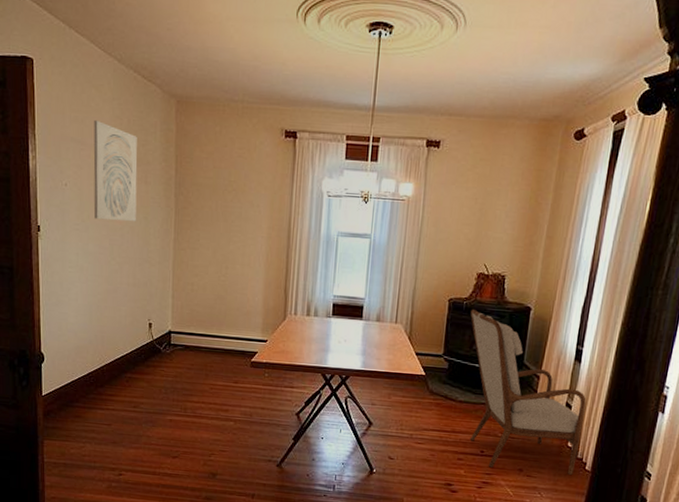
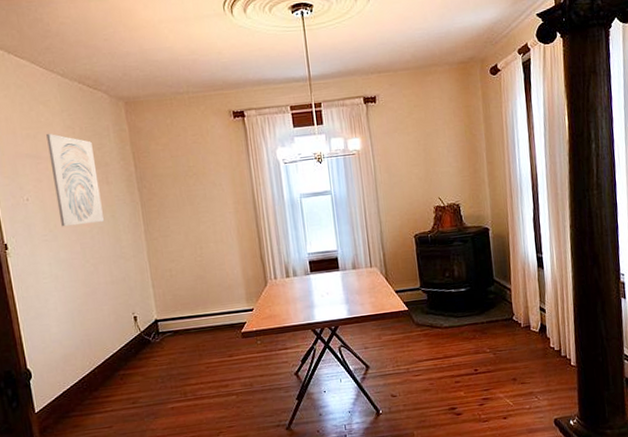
armchair: present [469,309,586,475] -> none [436,239,562,383]

